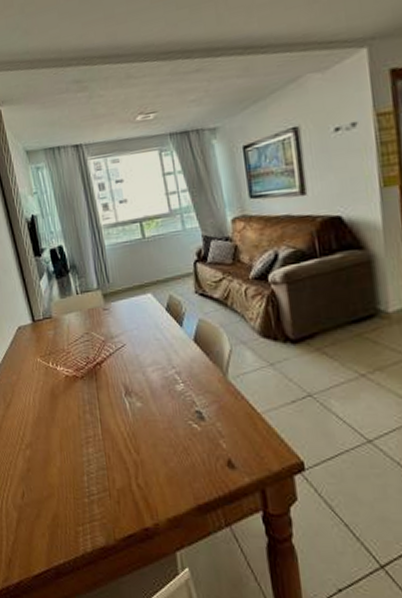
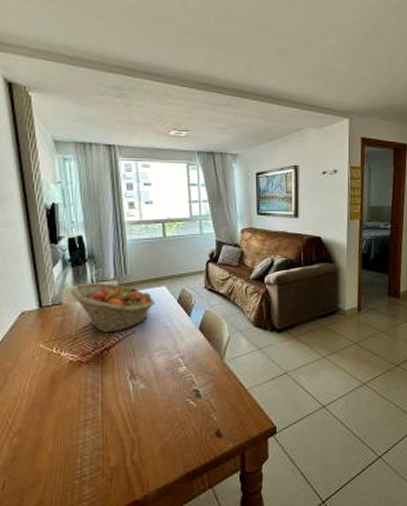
fruit basket: none [57,293,142,346] -> present [69,282,155,332]

